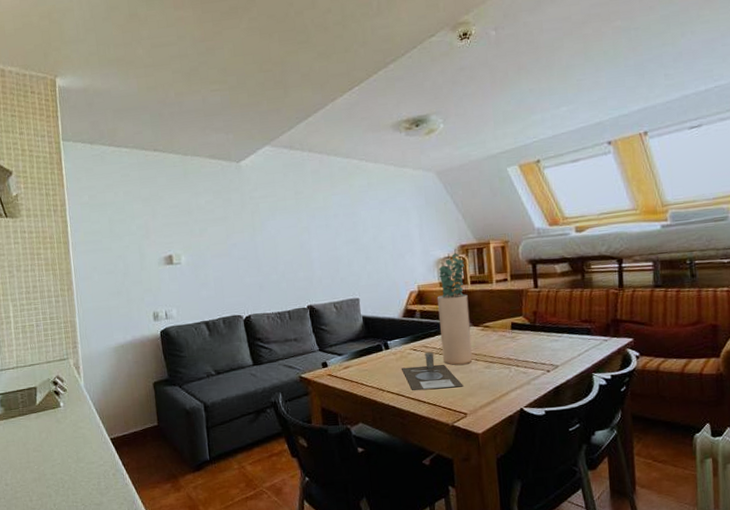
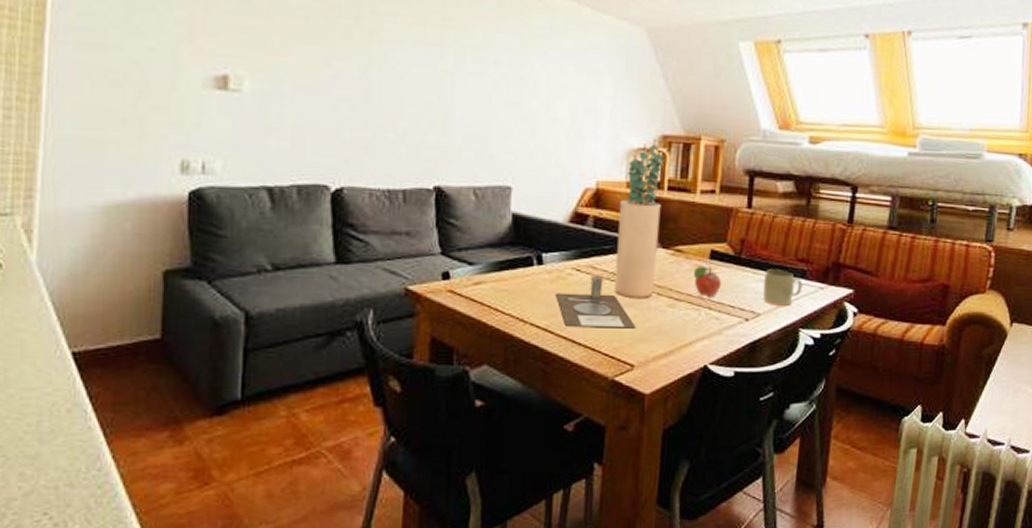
fruit: none [500,334,524,358] -> present [693,265,722,296]
mug: none [556,330,590,359] -> present [762,269,803,307]

